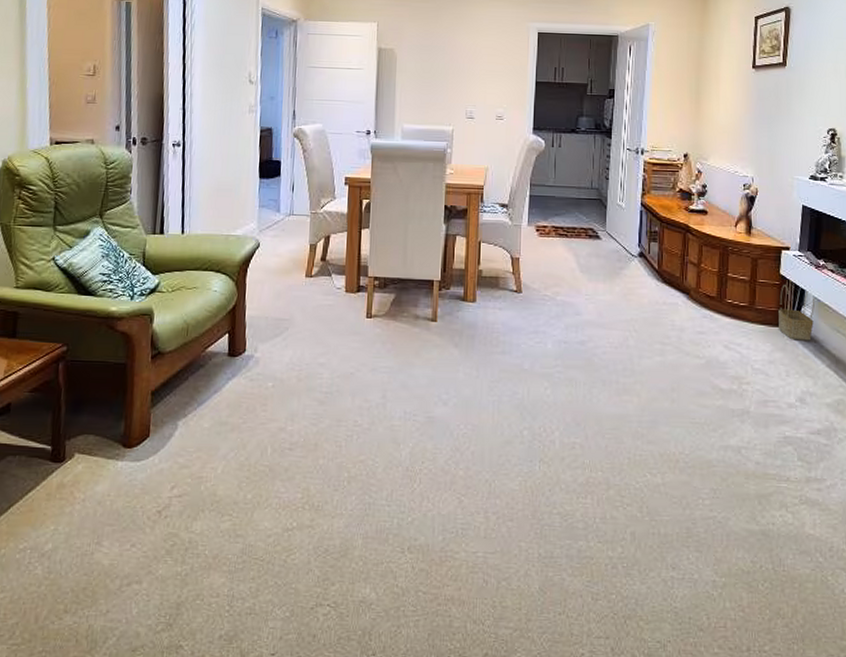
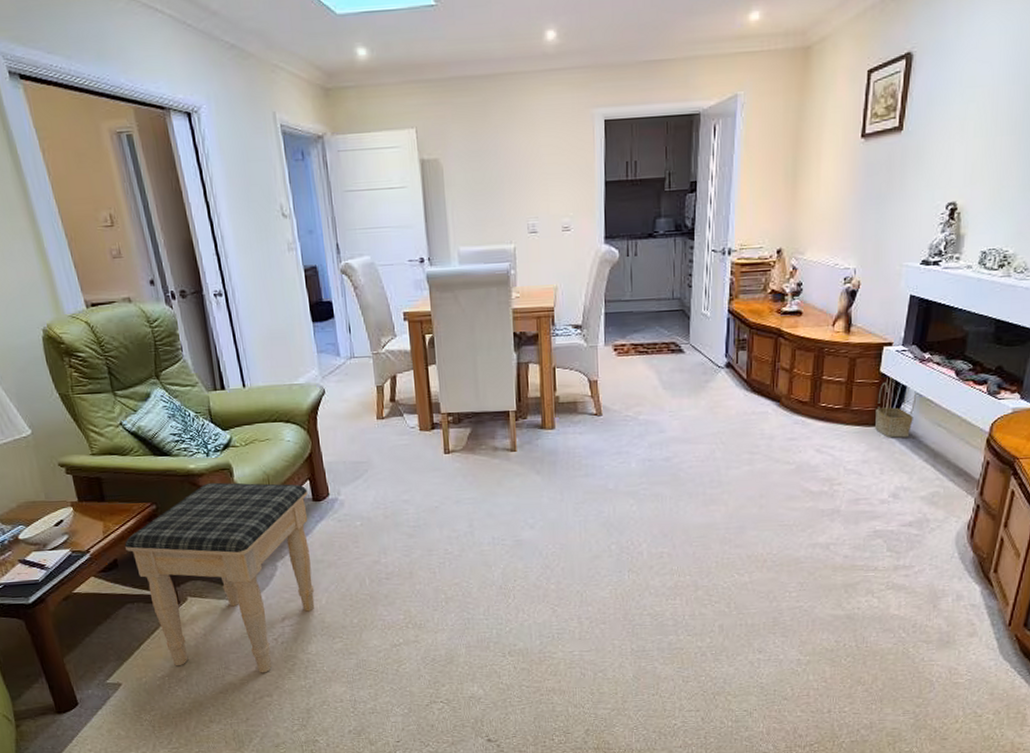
footstool: none [22,327,225,553] -> present [124,482,315,673]

